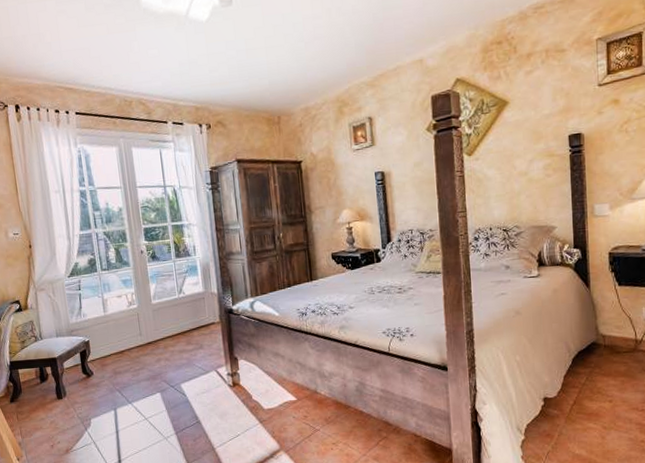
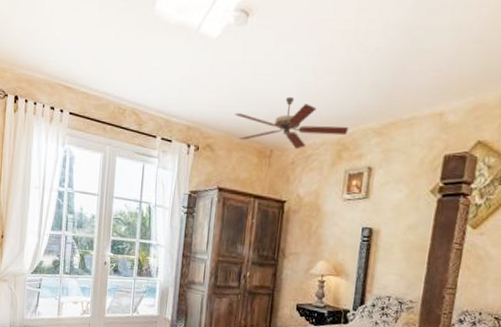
ceiling fan: none [238,64,344,112] -> present [235,96,349,150]

